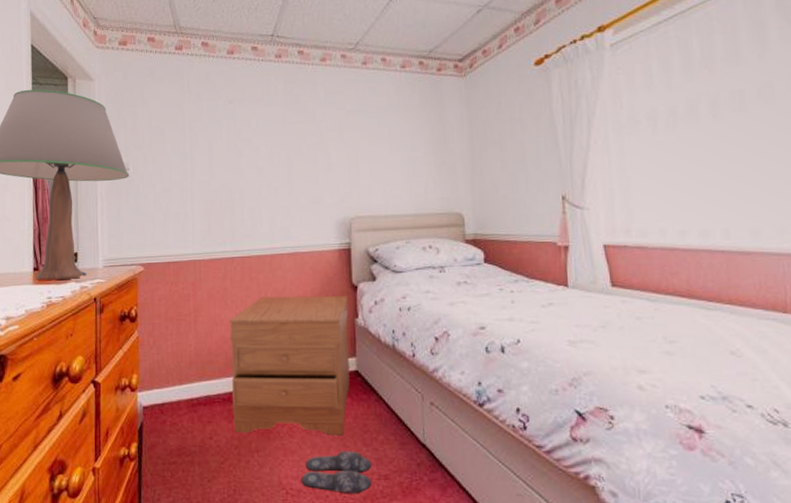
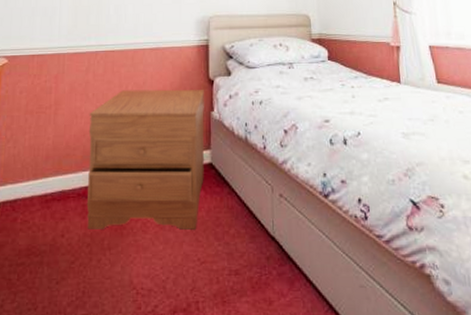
slippers: present [302,450,371,494] -> none [153,245,223,292]

